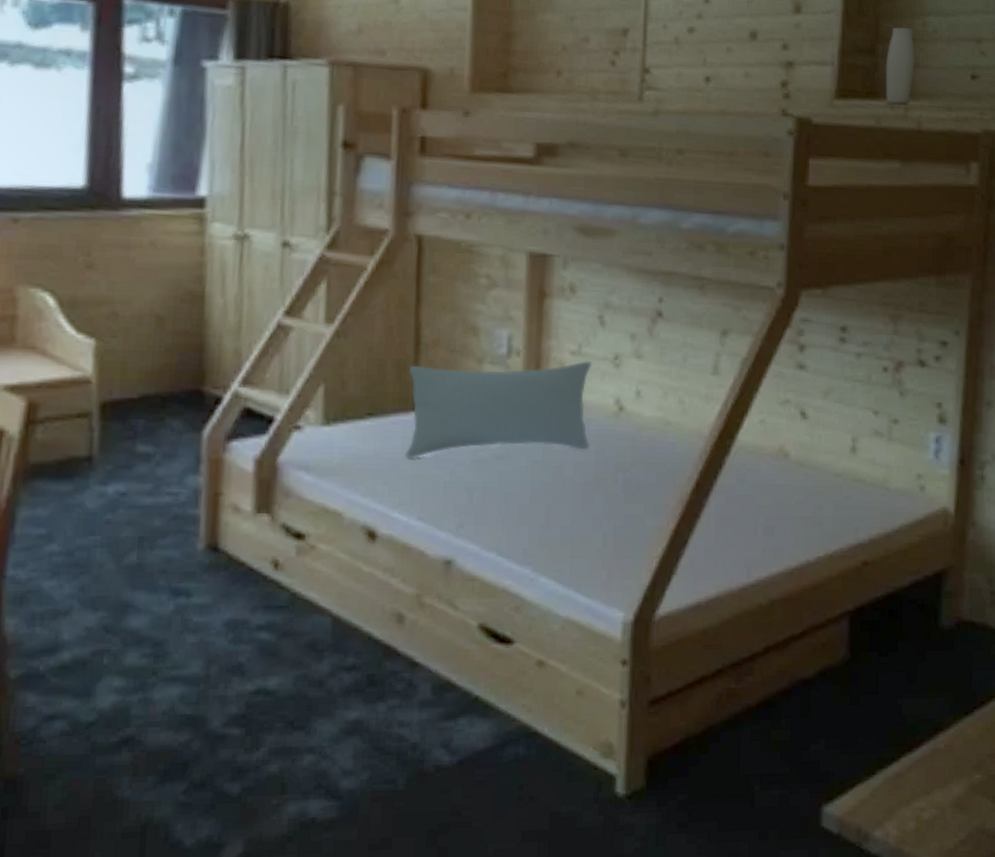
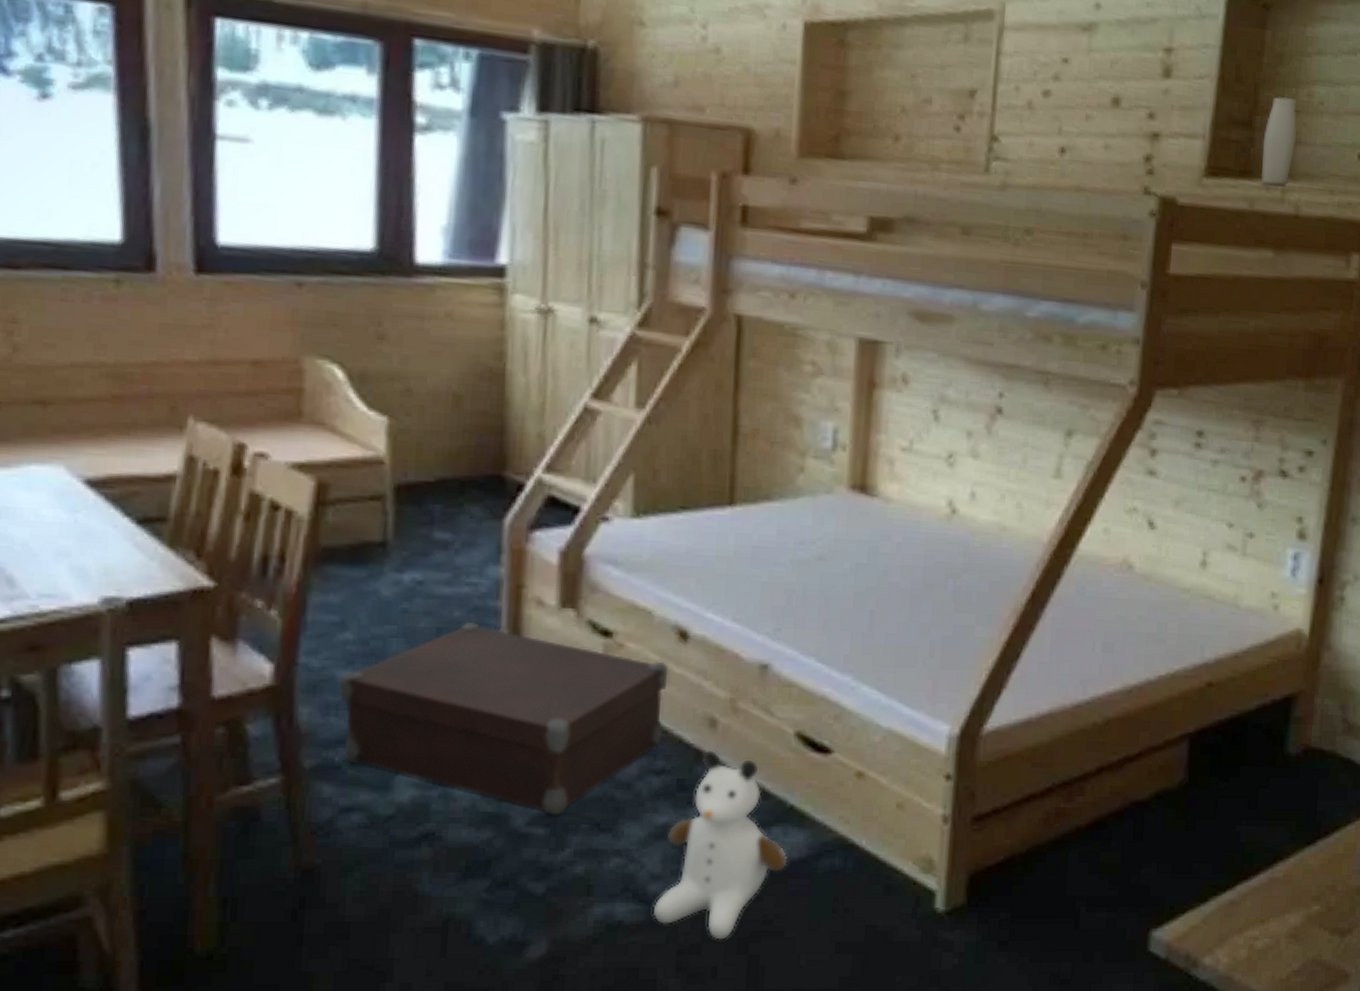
suitcase: none [44,530,358,715] -> present [338,622,669,815]
stuffed animal: none [344,646,474,834] -> present [652,751,788,940]
pillow: present [405,361,592,458] -> none [720,457,924,556]

